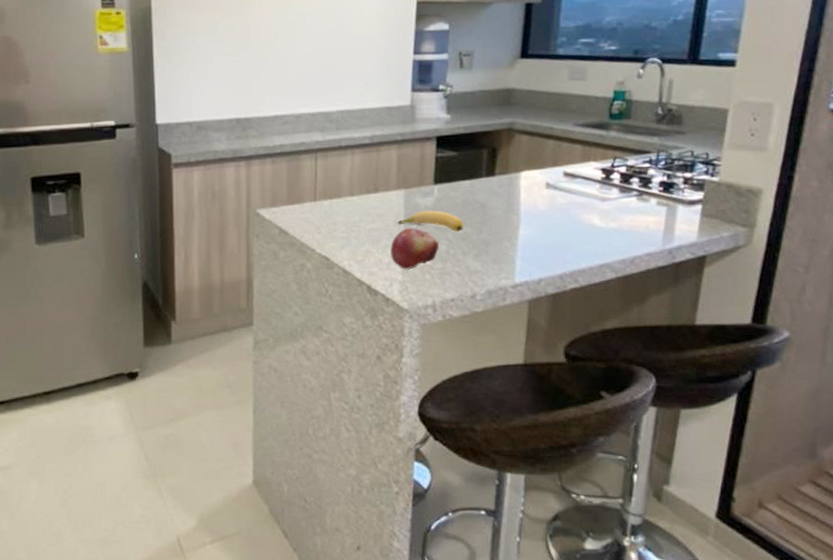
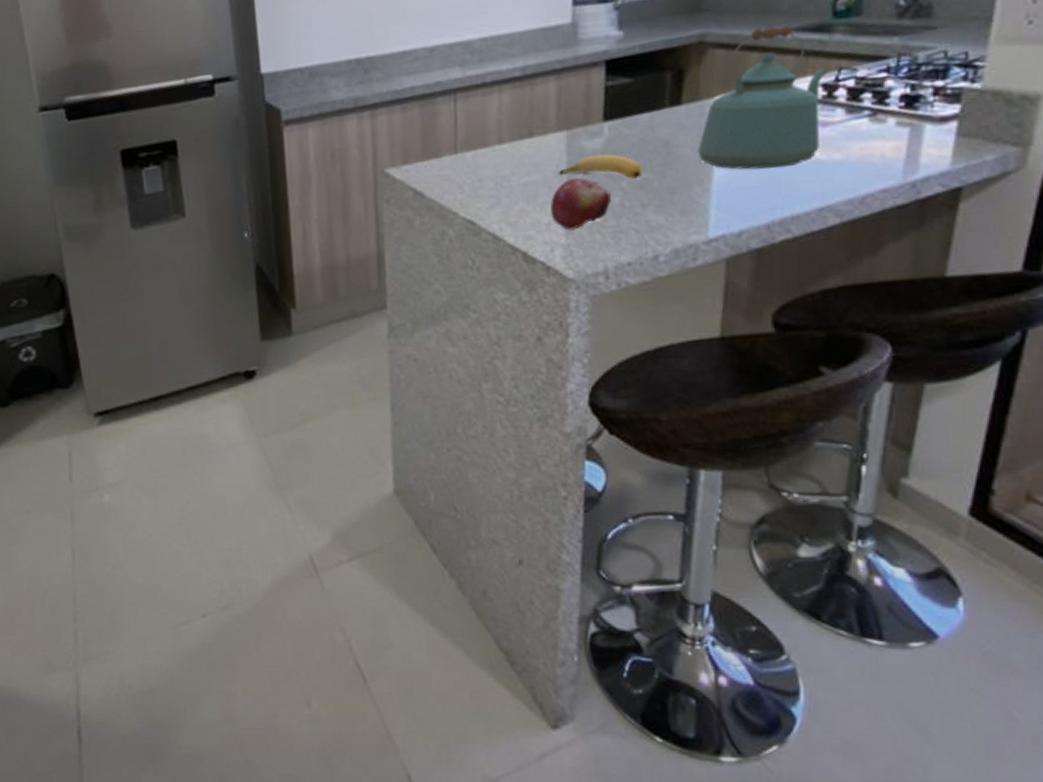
kettle: none [506,121,606,232] -> present [697,24,828,170]

